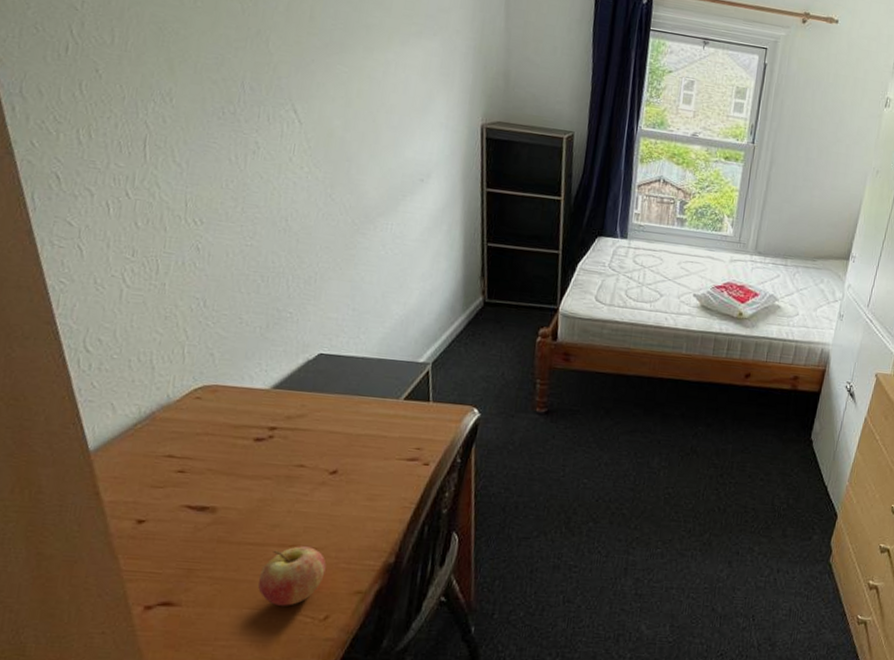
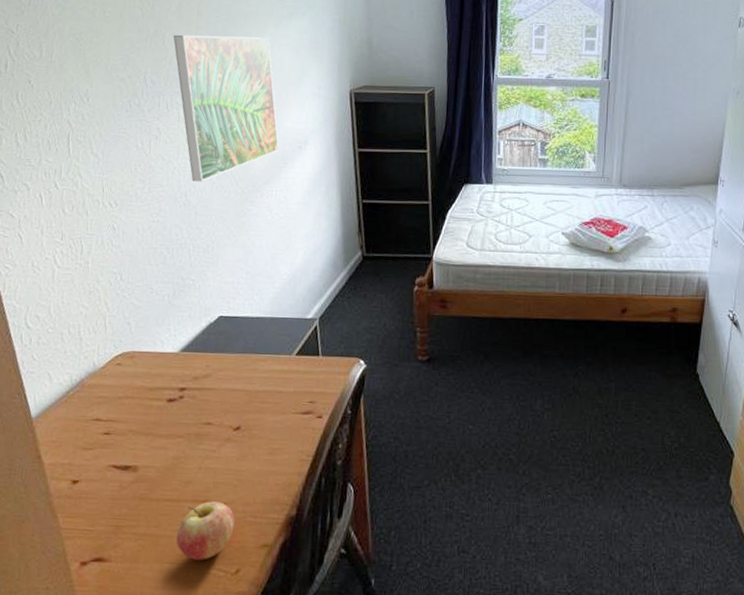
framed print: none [279,38,398,207] -> present [173,34,280,182]

